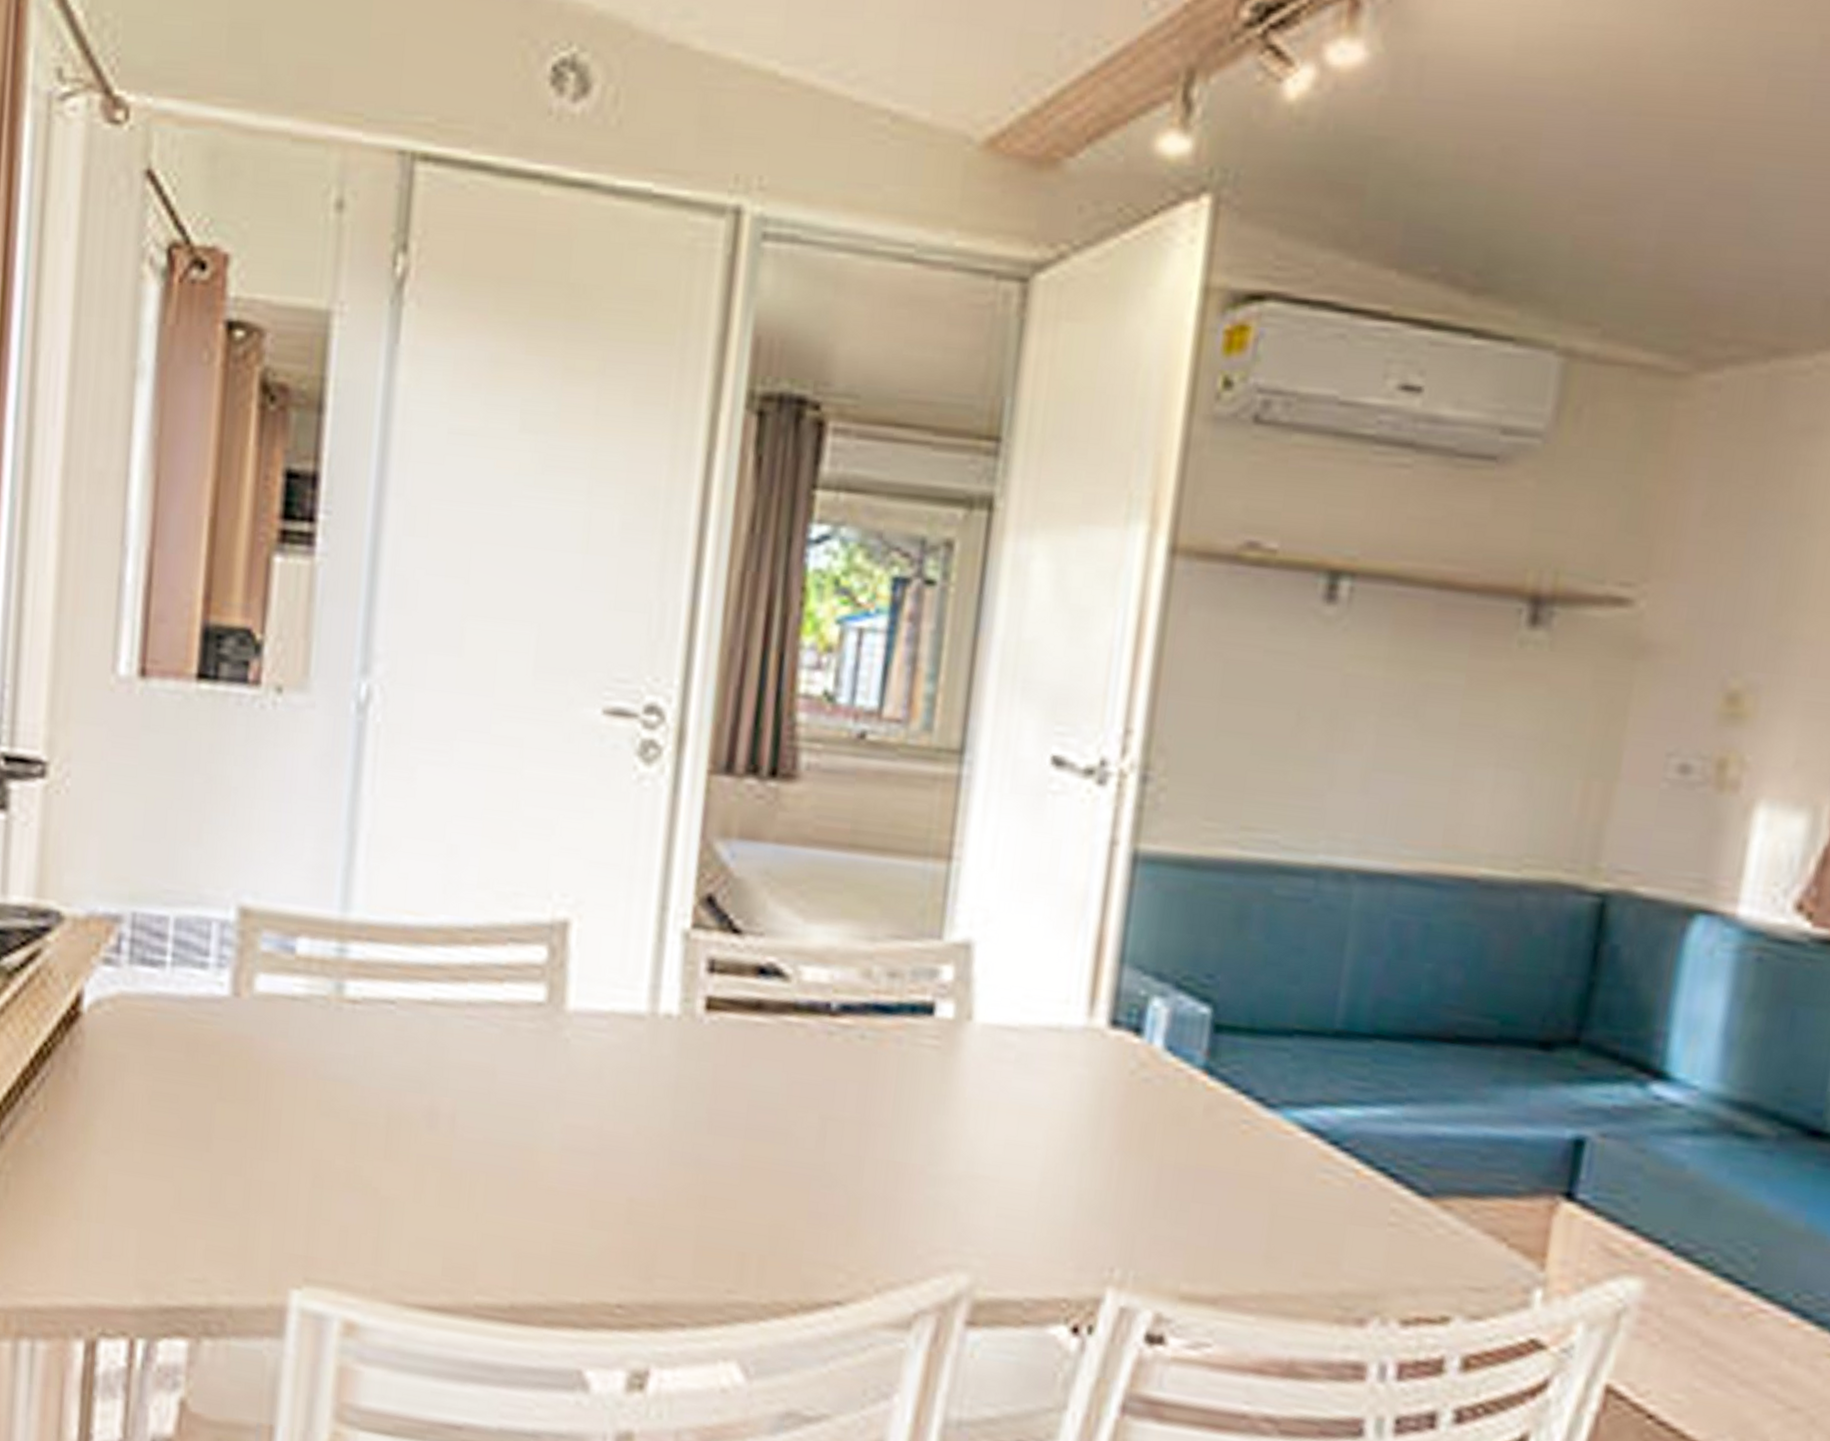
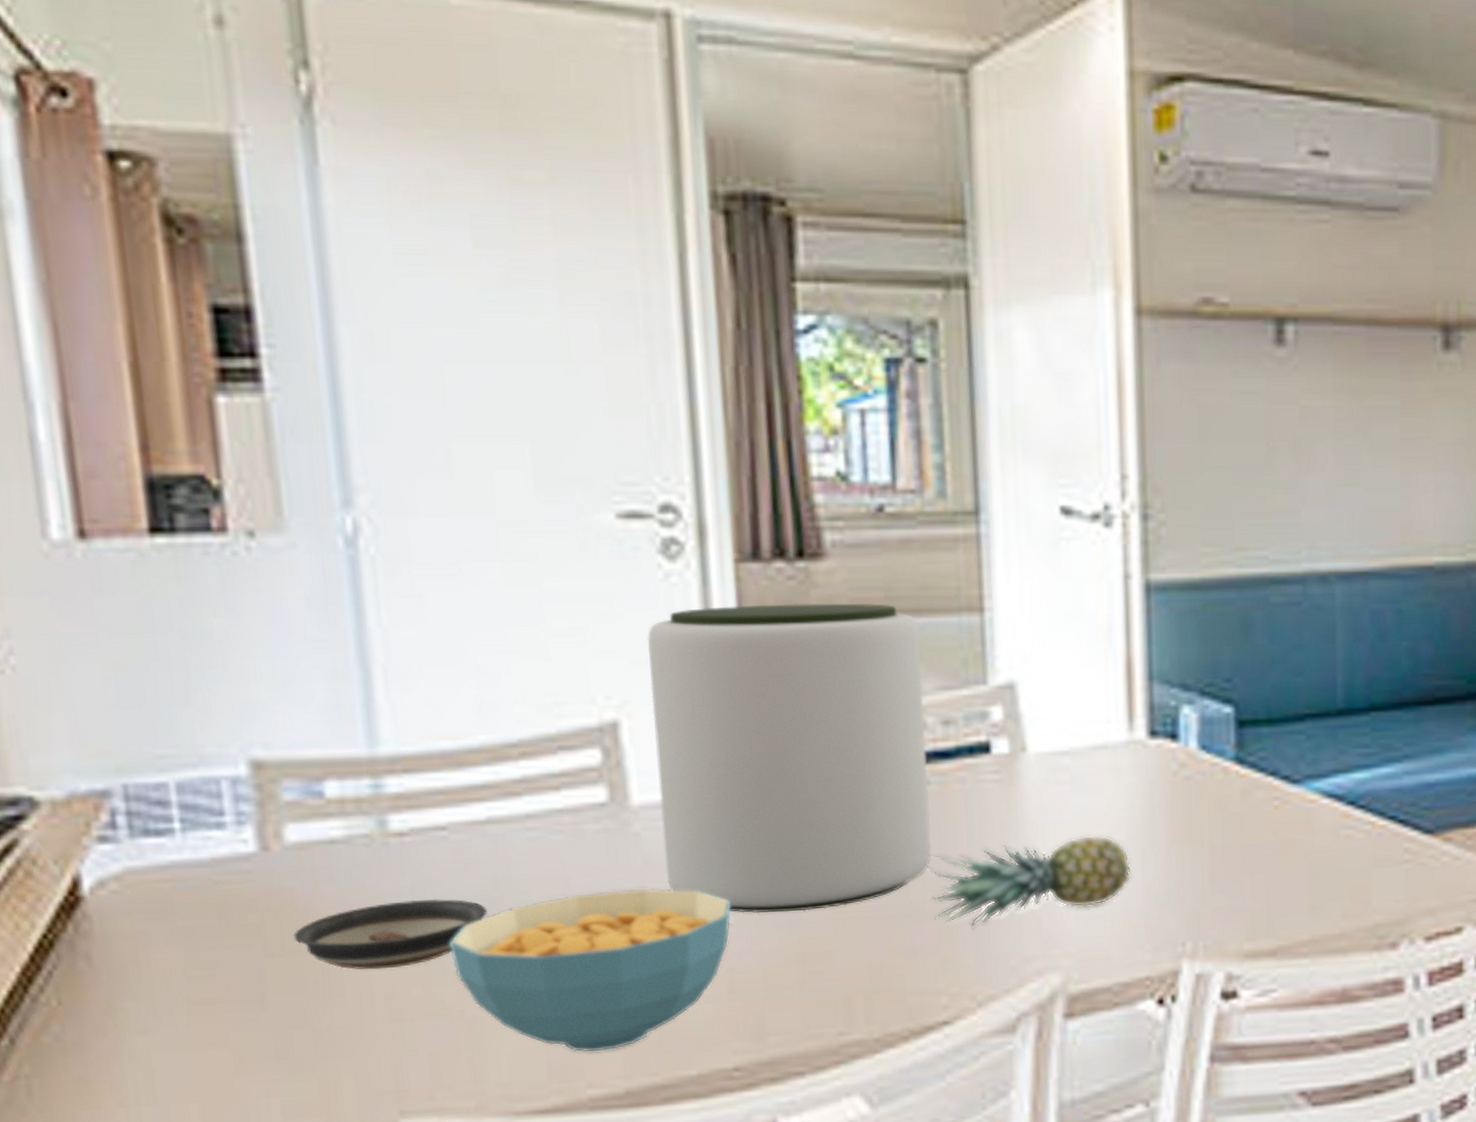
saucer: none [245,1067,416,1134] -> present [293,898,488,970]
cereal bowl: none [376,1091,645,1260] -> present [449,888,732,1053]
plant pot: none [587,815,882,1154] -> present [647,603,931,914]
fruit: none [844,1118,1067,1207] -> present [930,835,1132,927]

